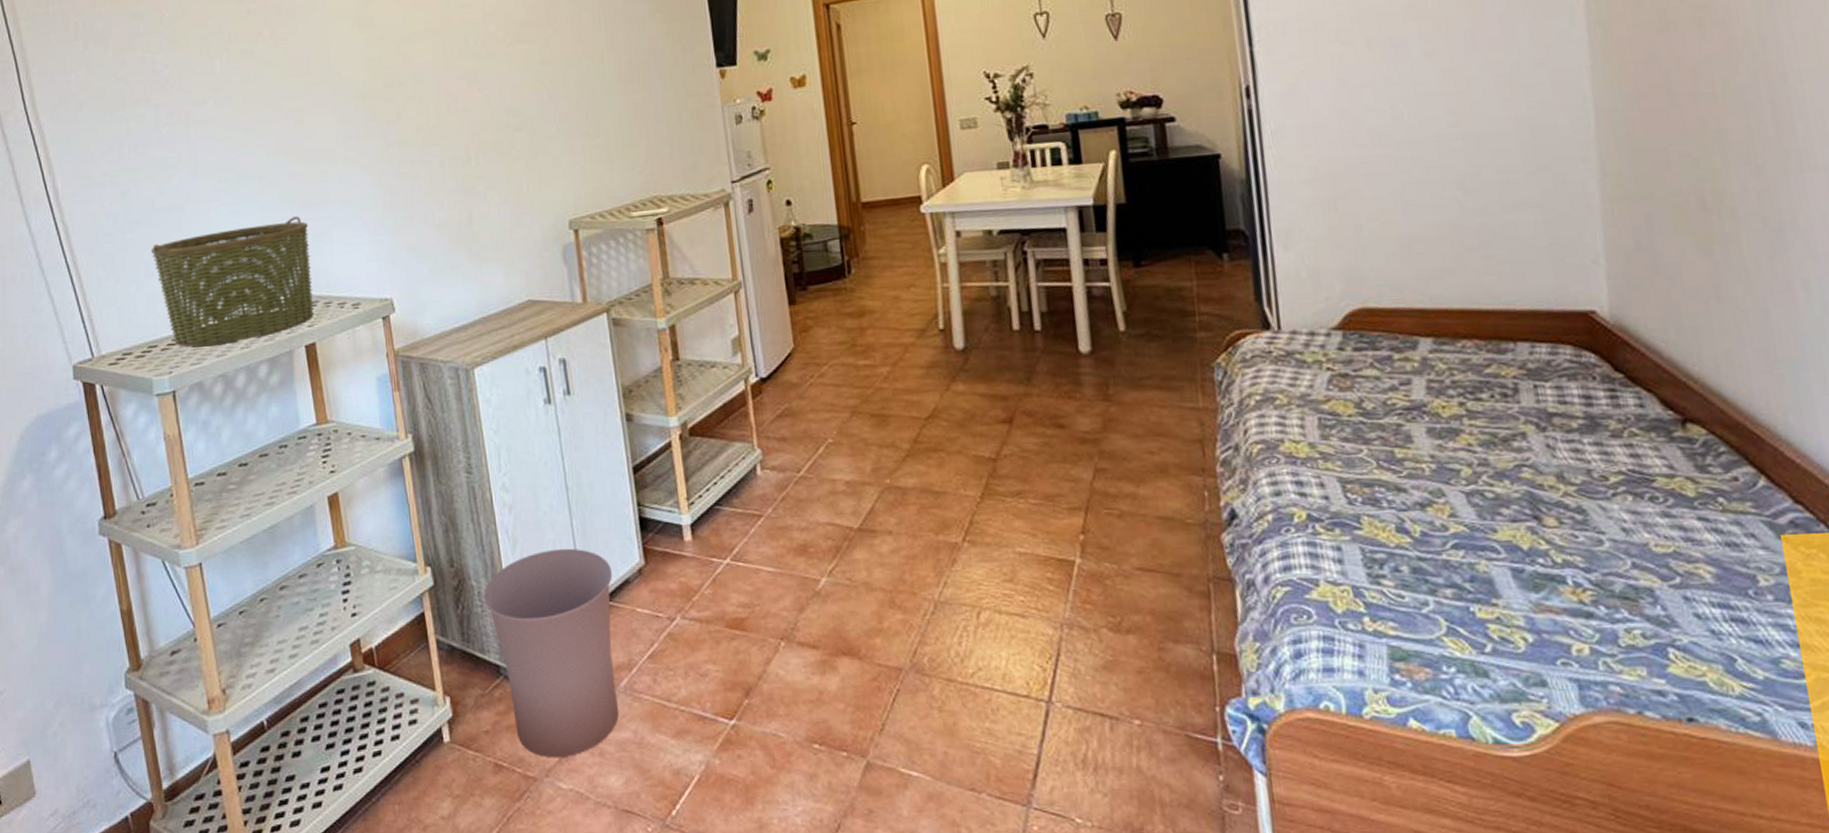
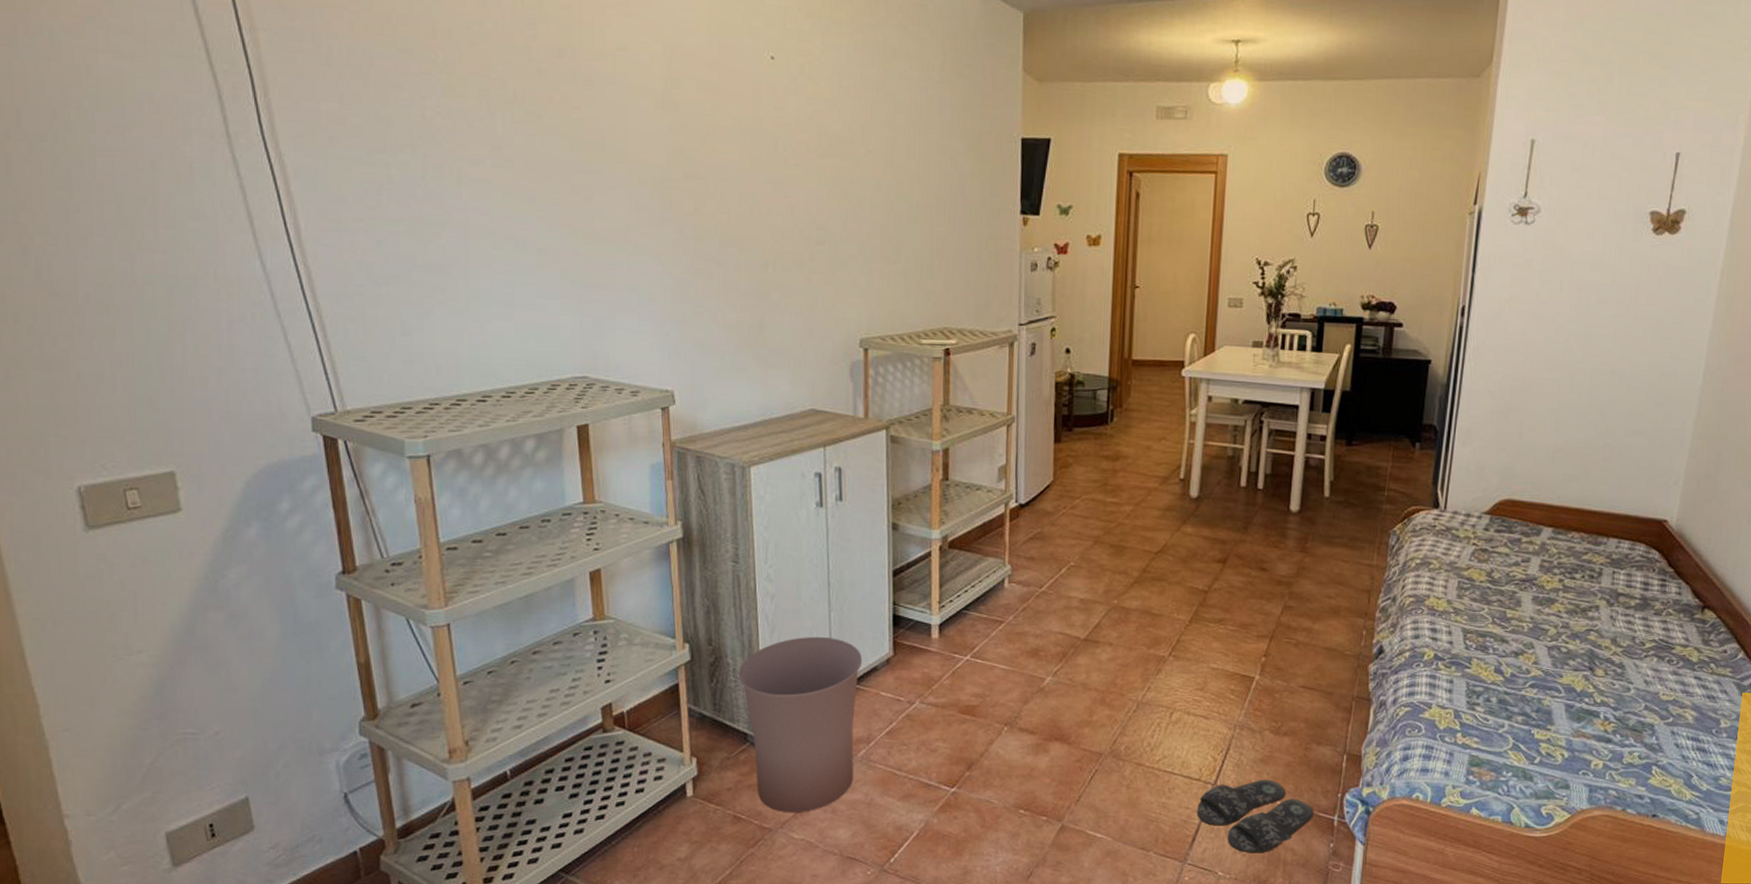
basket: present [151,216,314,348] -> none [409,296,590,415]
slippers: none [1032,692,1188,792] -> present [1197,779,1314,854]

